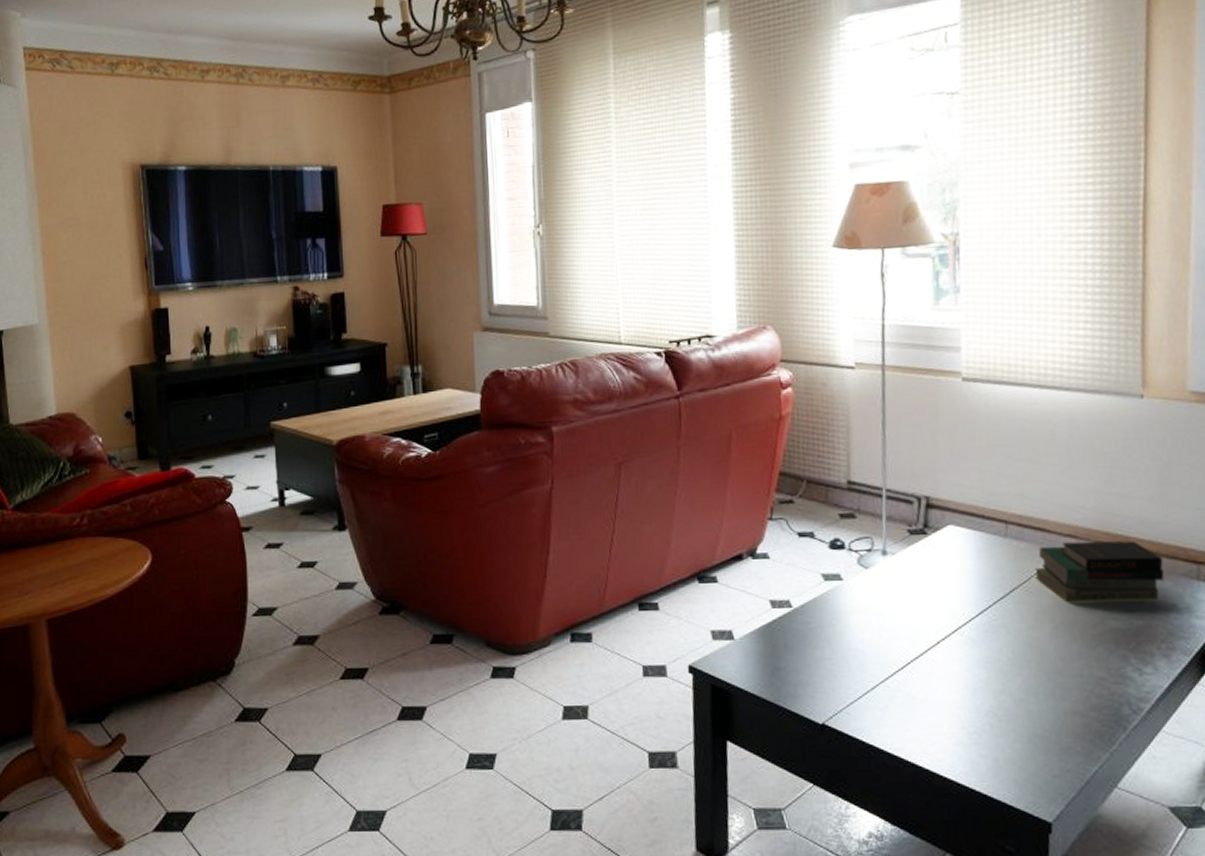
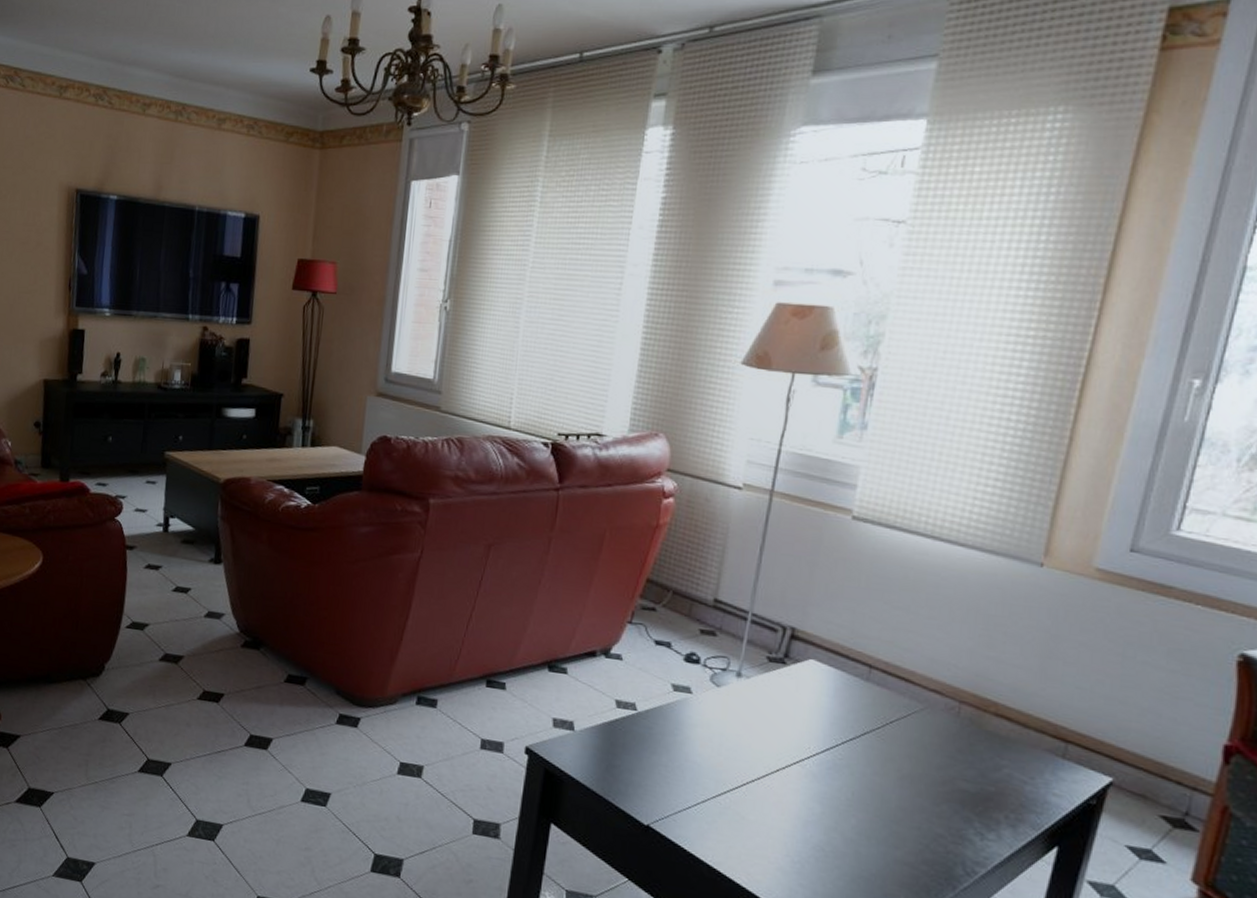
books: present [1034,541,1165,603] -> none [889,696,1030,770]

